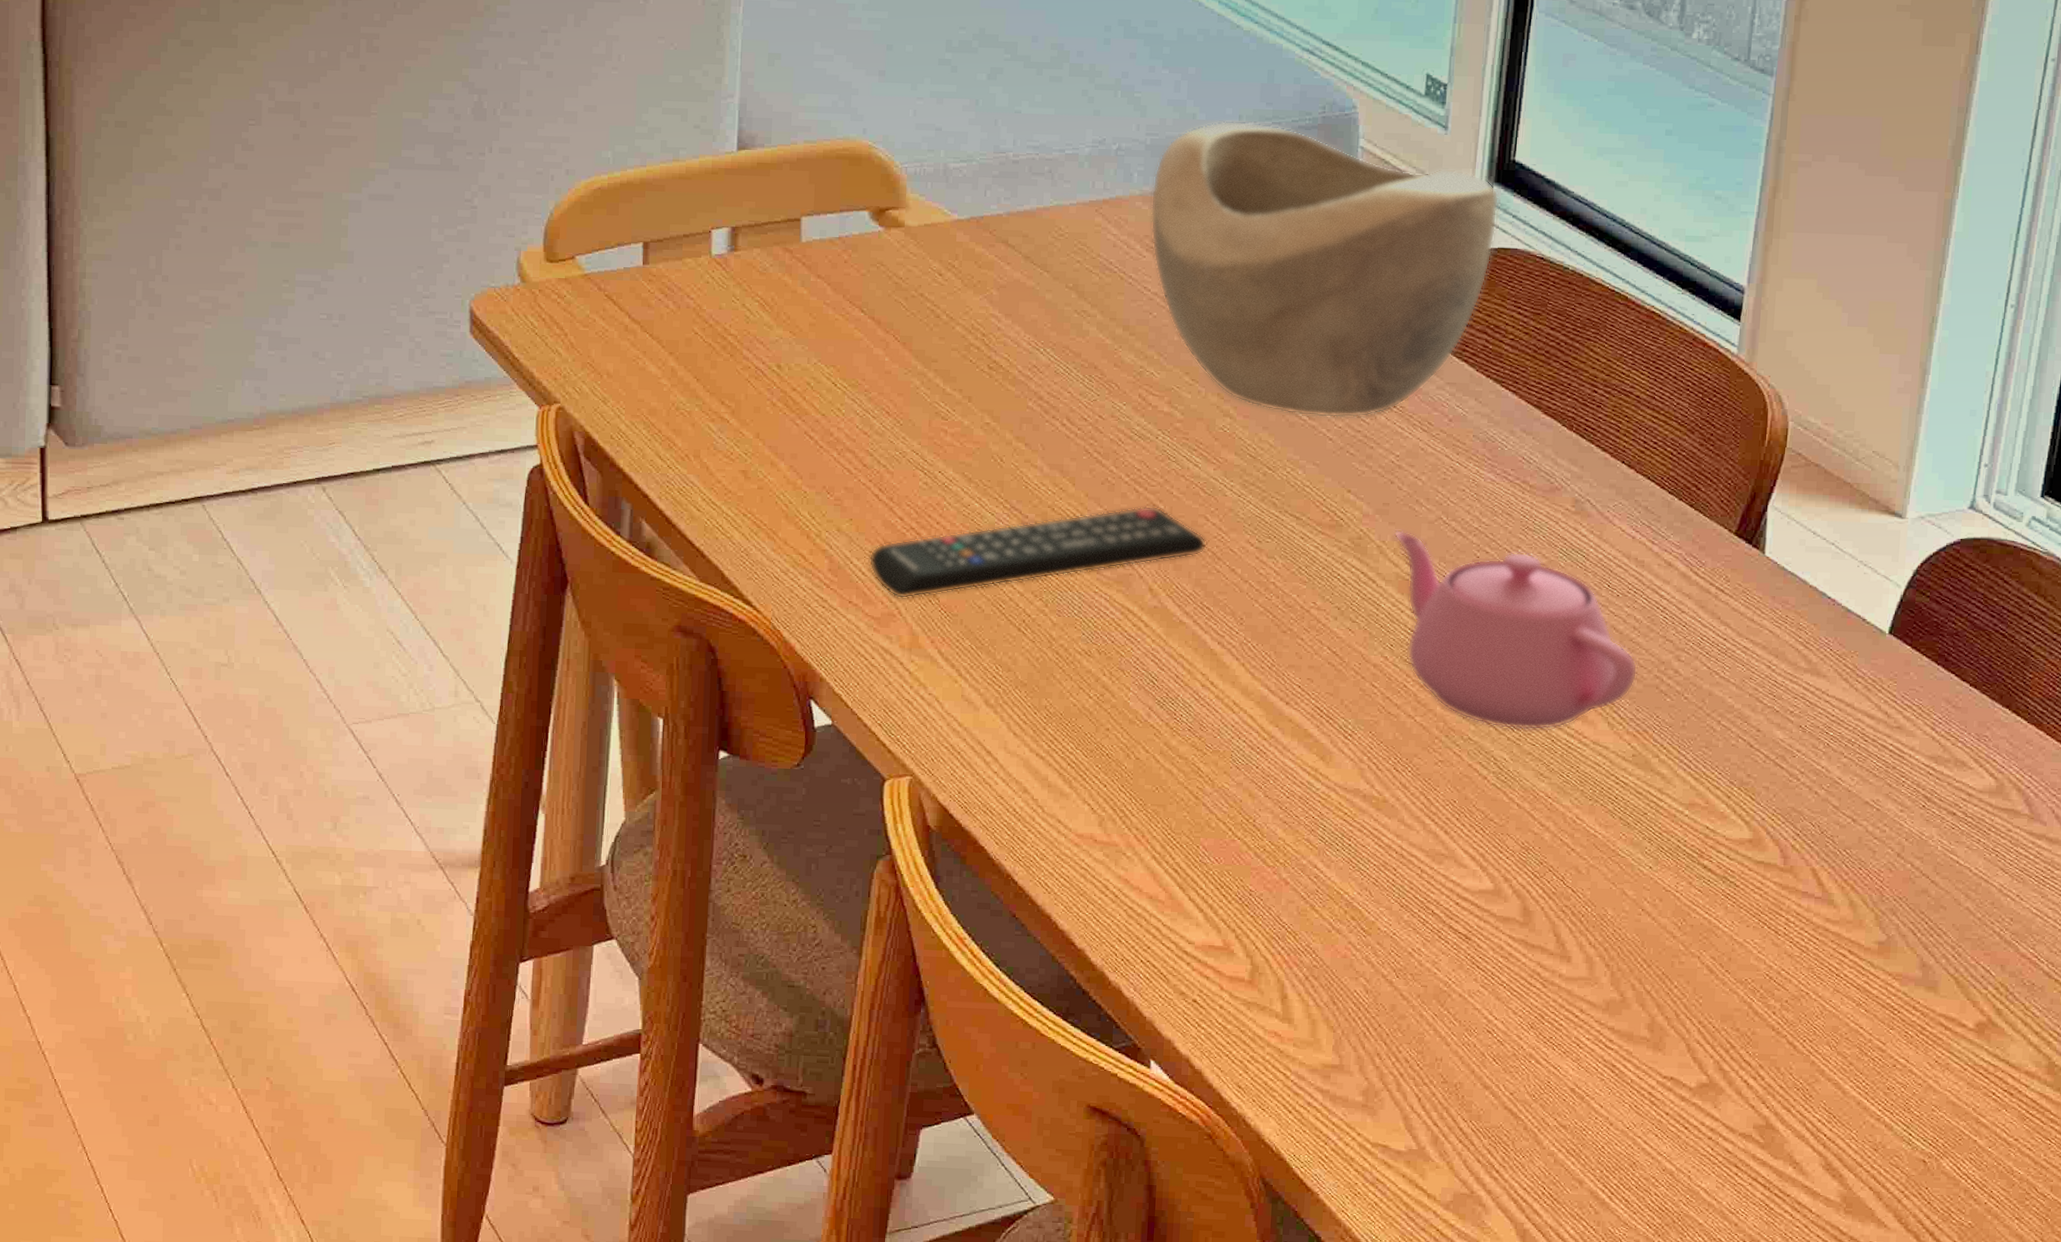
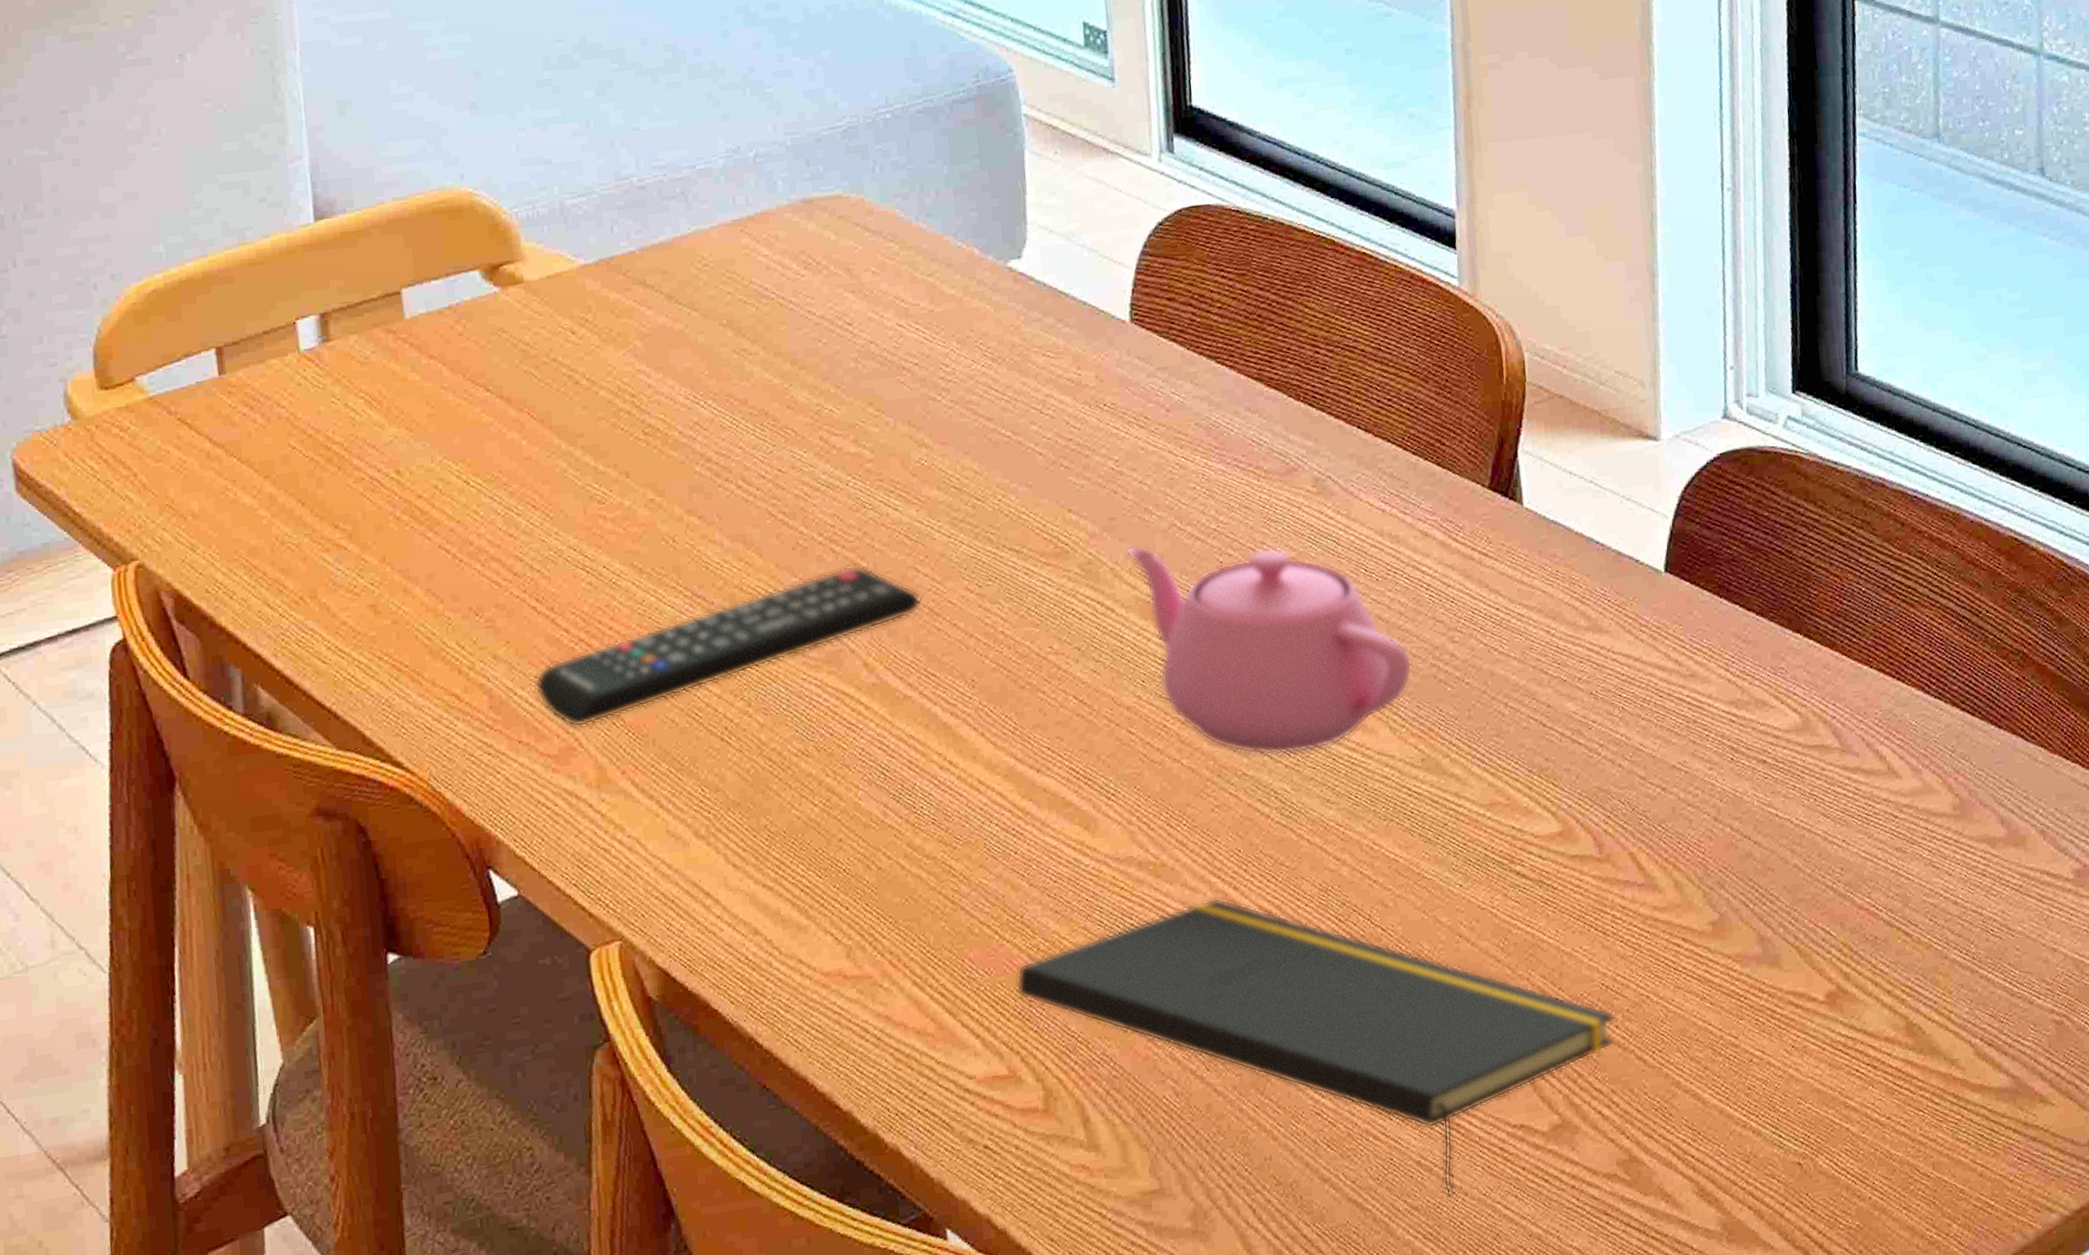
decorative bowl: present [1150,120,1500,418] -> none [800,103,1185,433]
notepad: none [1240,836,1775,1123] -> present [1016,897,1617,1196]

